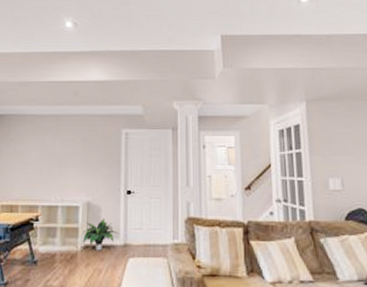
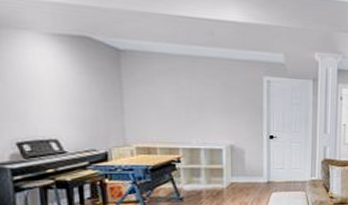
potted plant: present [82,218,119,251] -> none [227,160,263,188]

